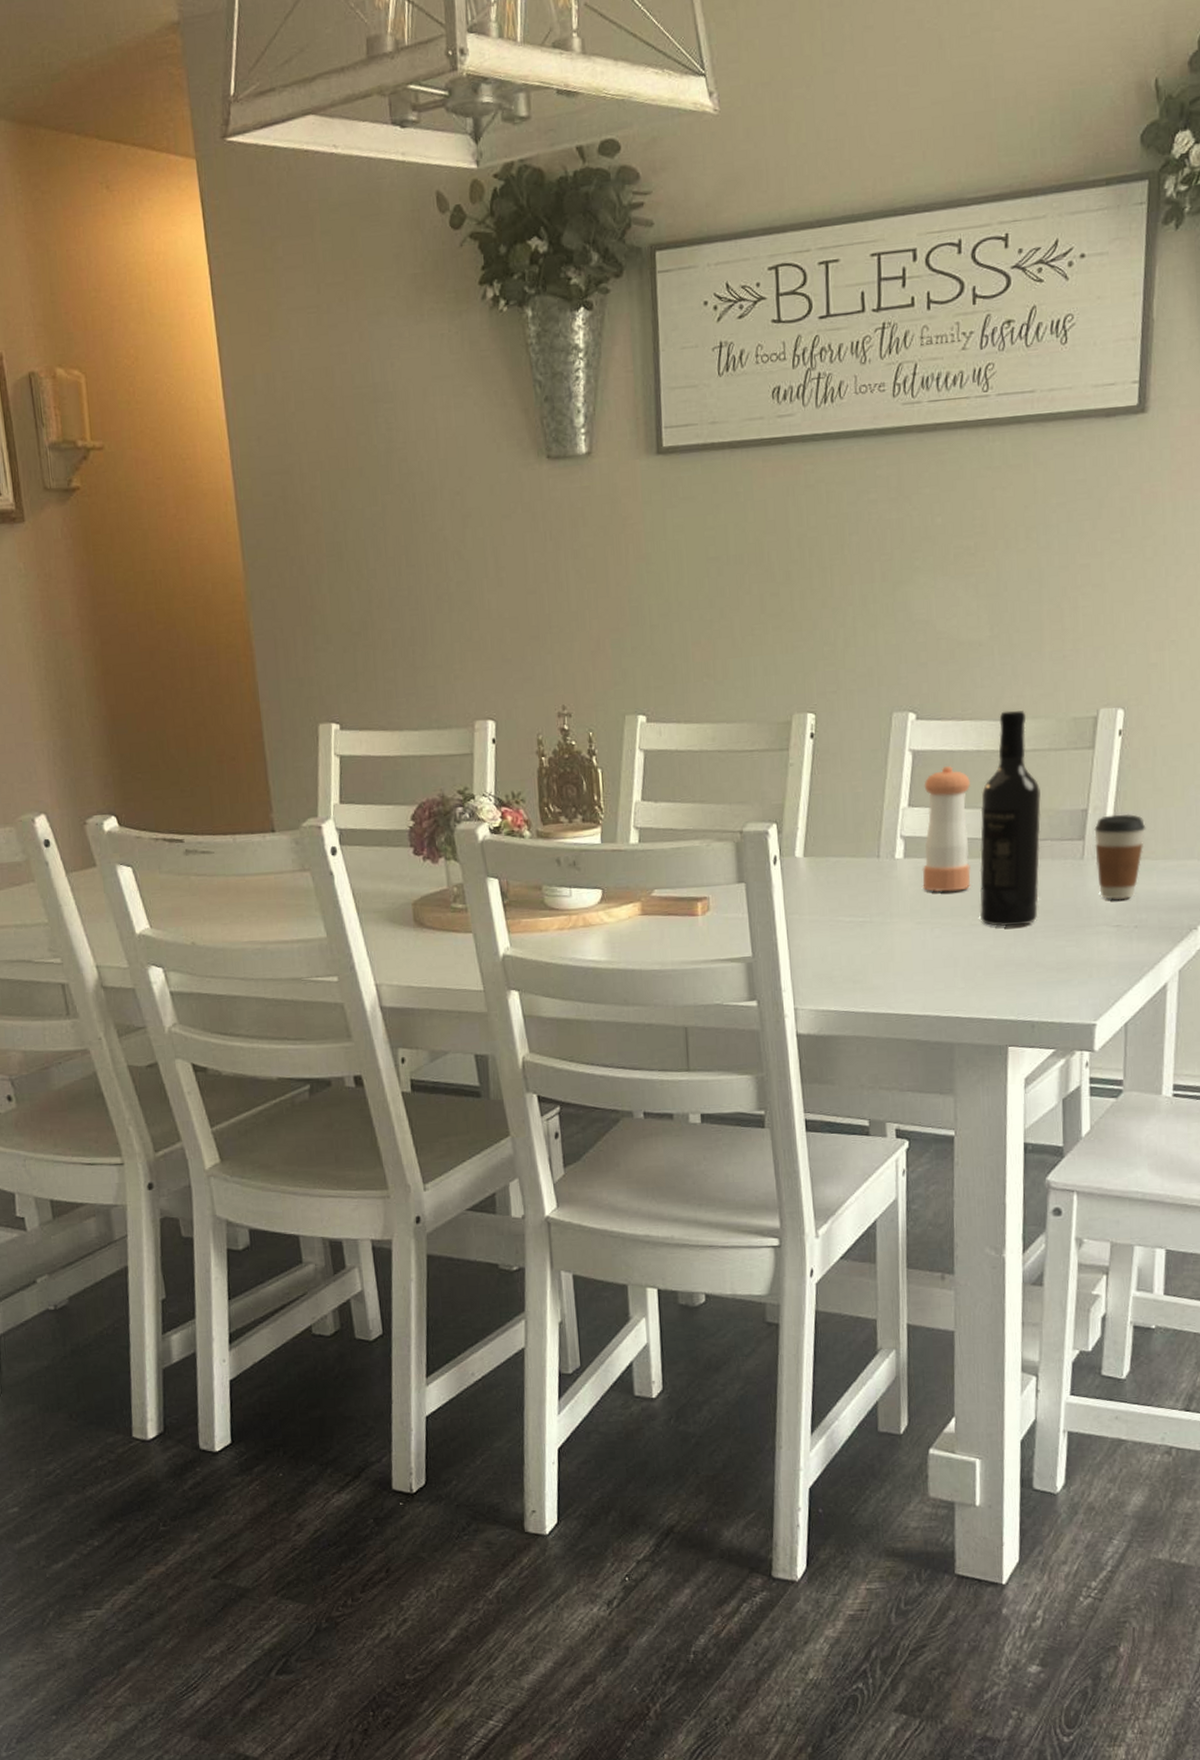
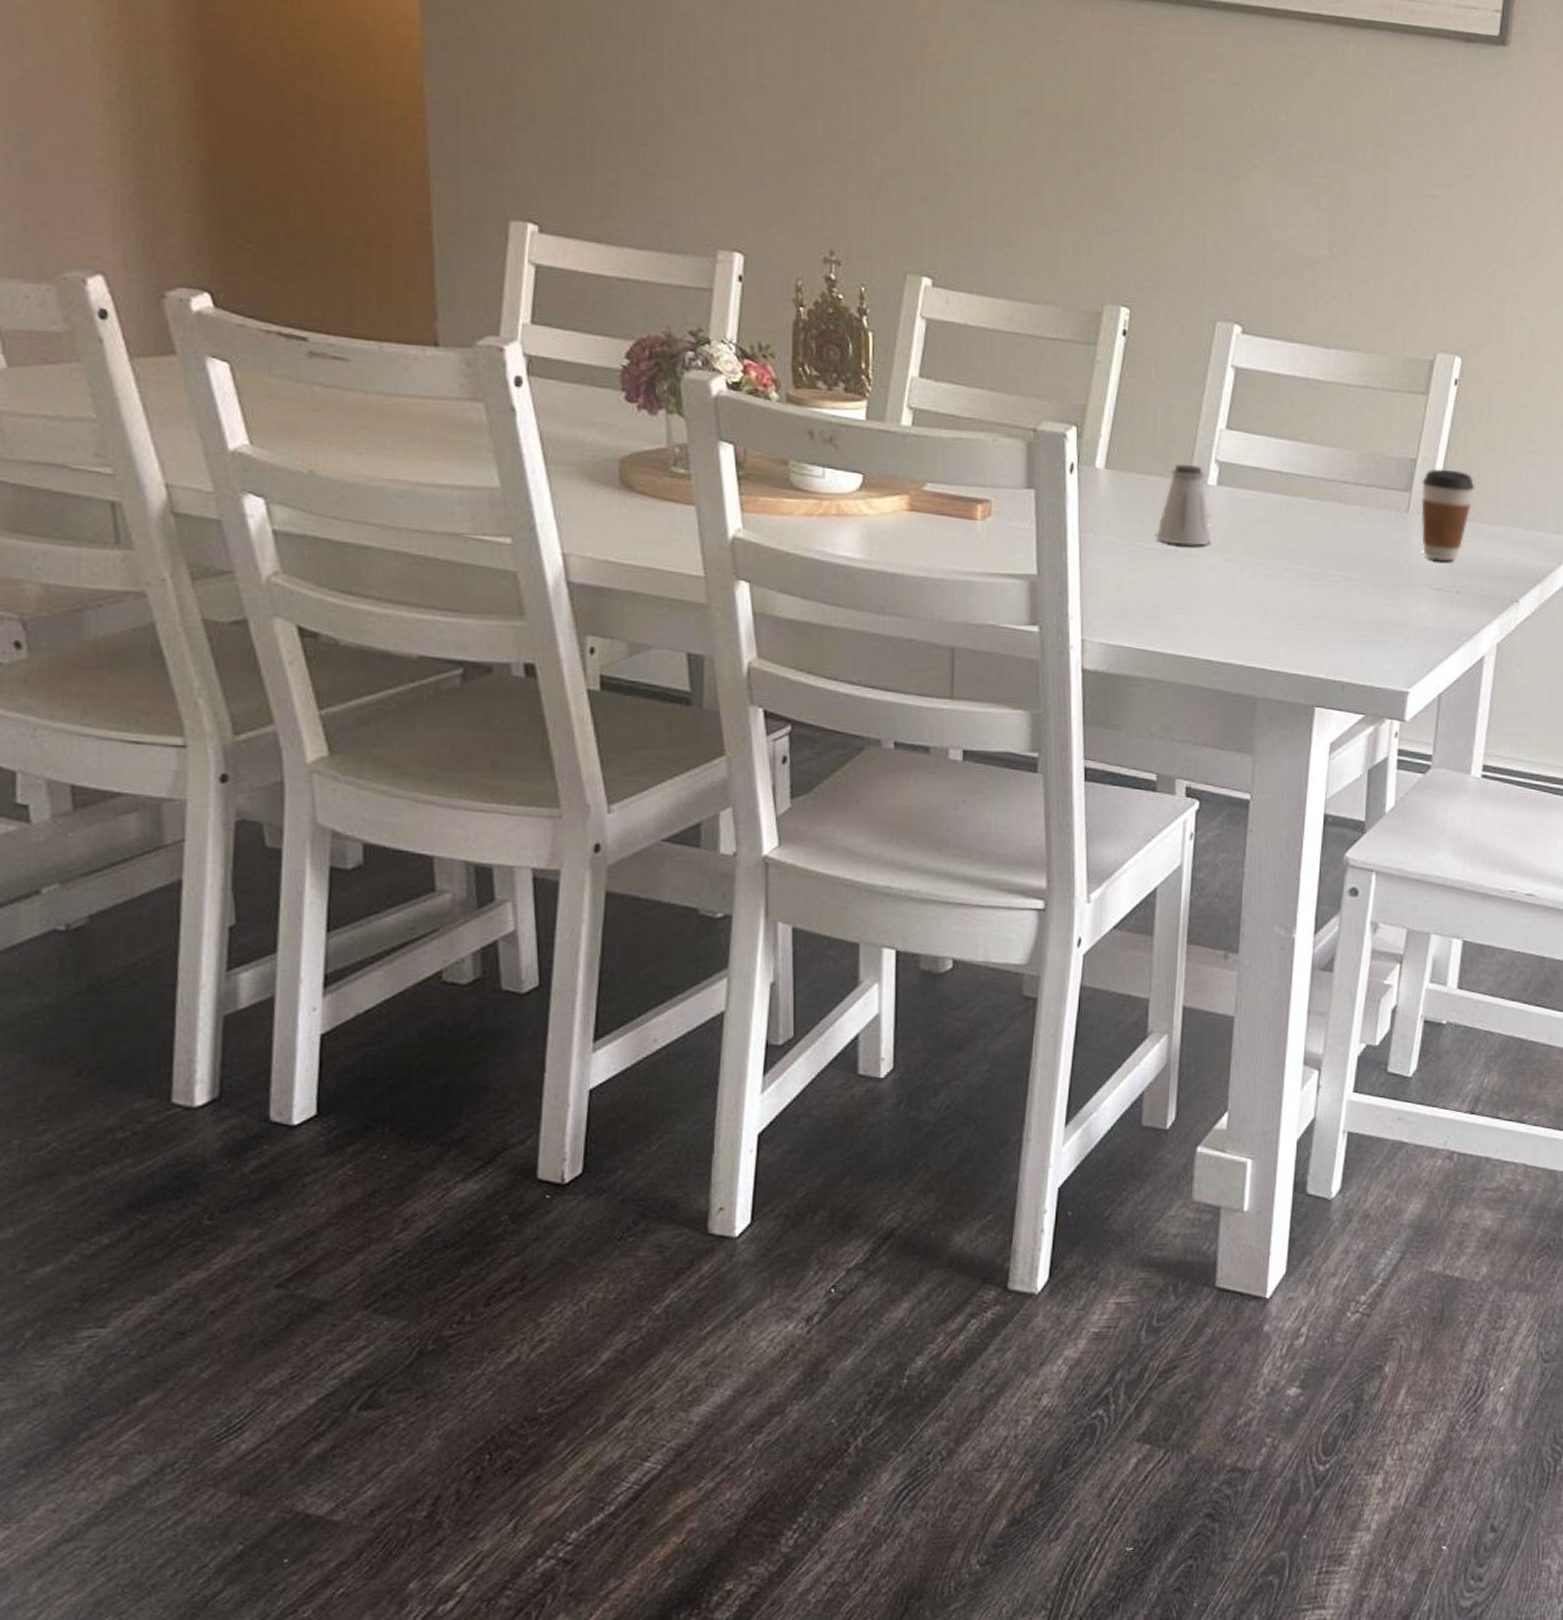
saltshaker: none [852,842,902,915] -> present [1156,463,1211,546]
pepper shaker: present [922,766,971,892] -> none [1235,390,1295,530]
wine bottle: present [979,710,1041,927] -> none [1296,339,1369,577]

